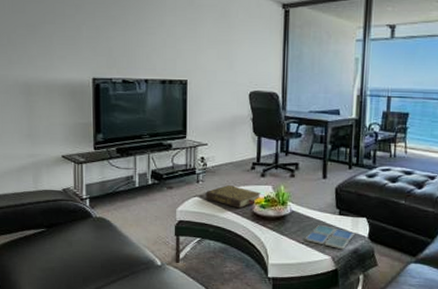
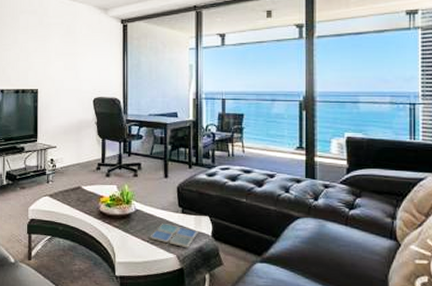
book: present [205,184,261,209] -> none [55,184,106,207]

